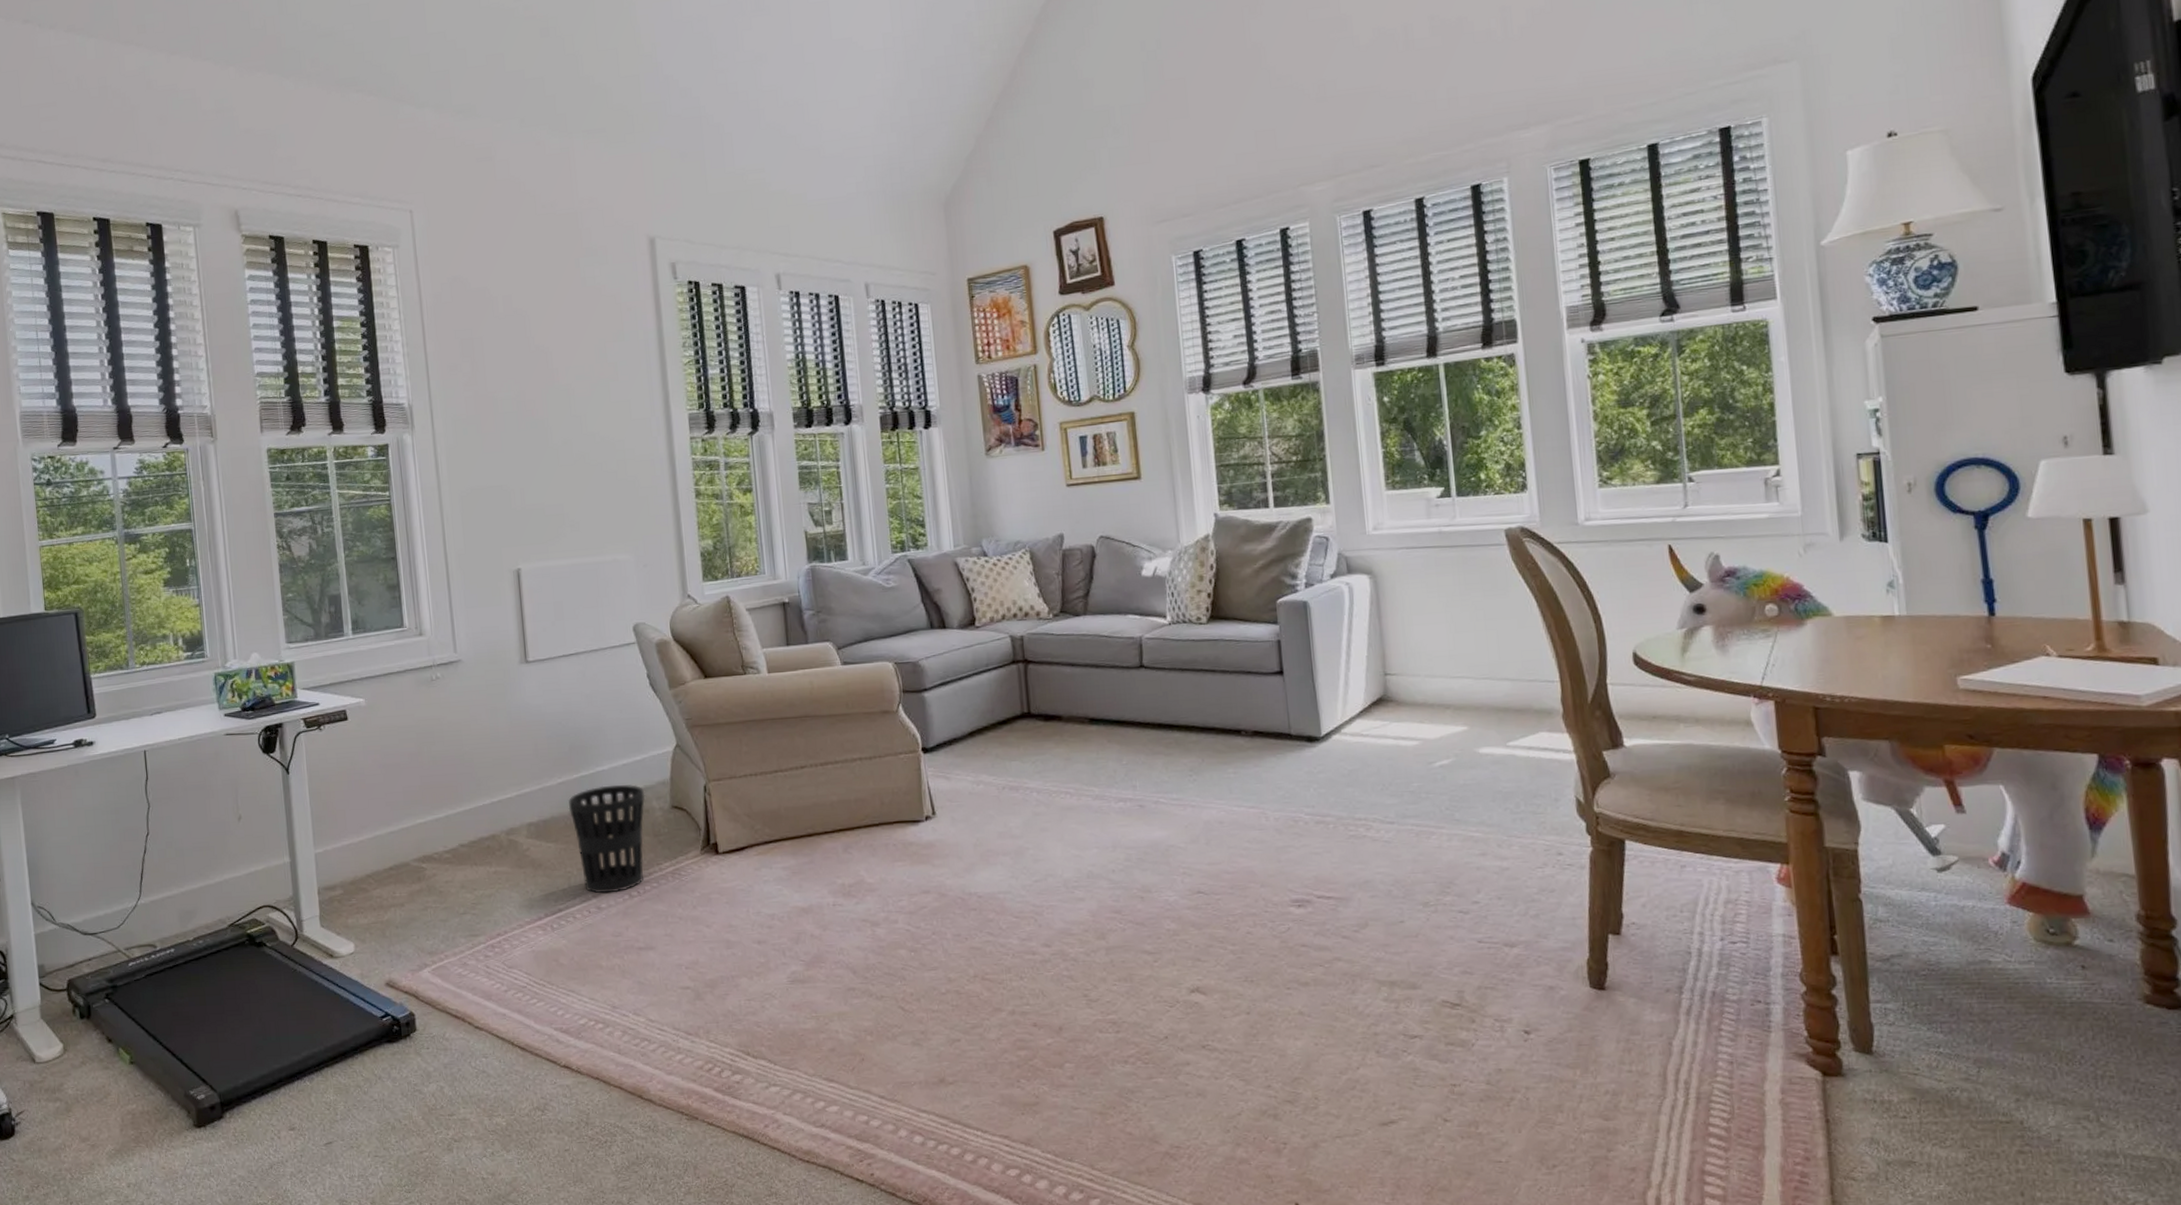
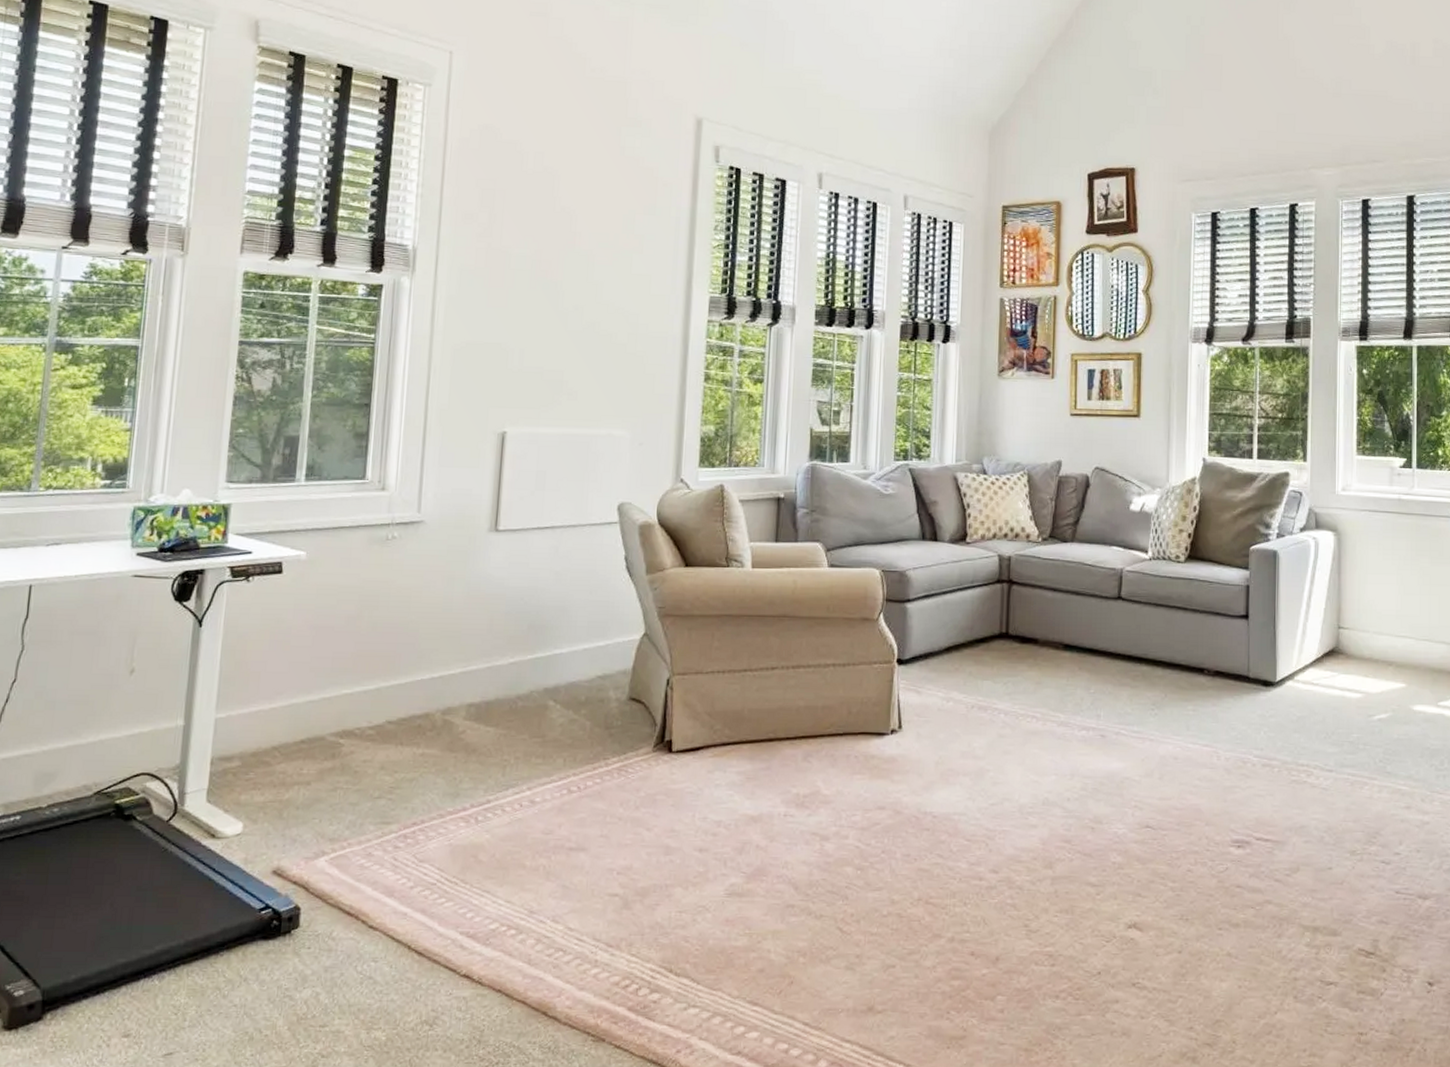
wastebasket: present [568,784,645,894] -> none [516,669,603,787]

